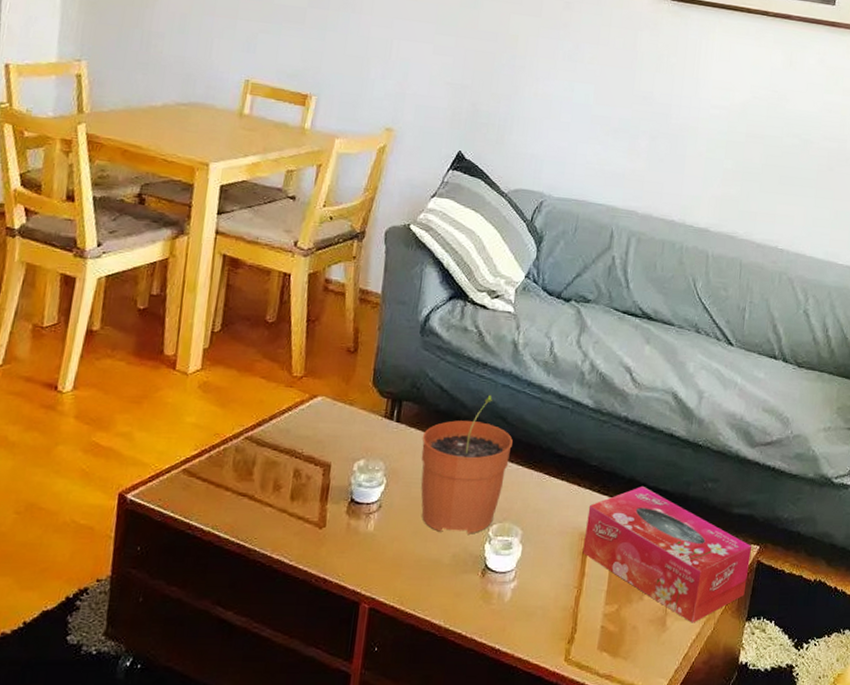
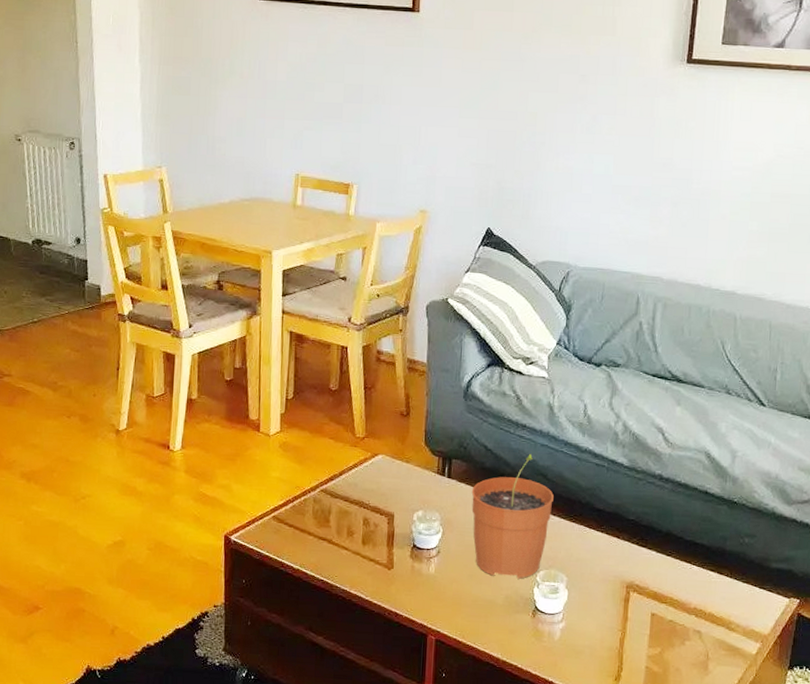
tissue box: present [582,485,753,623] -> none [624,539,792,669]

